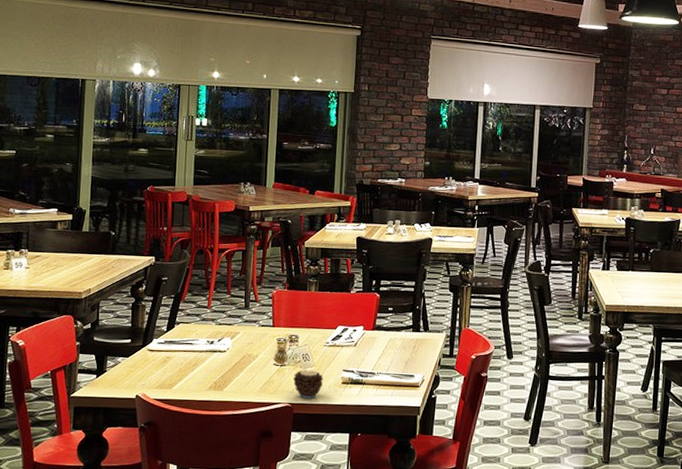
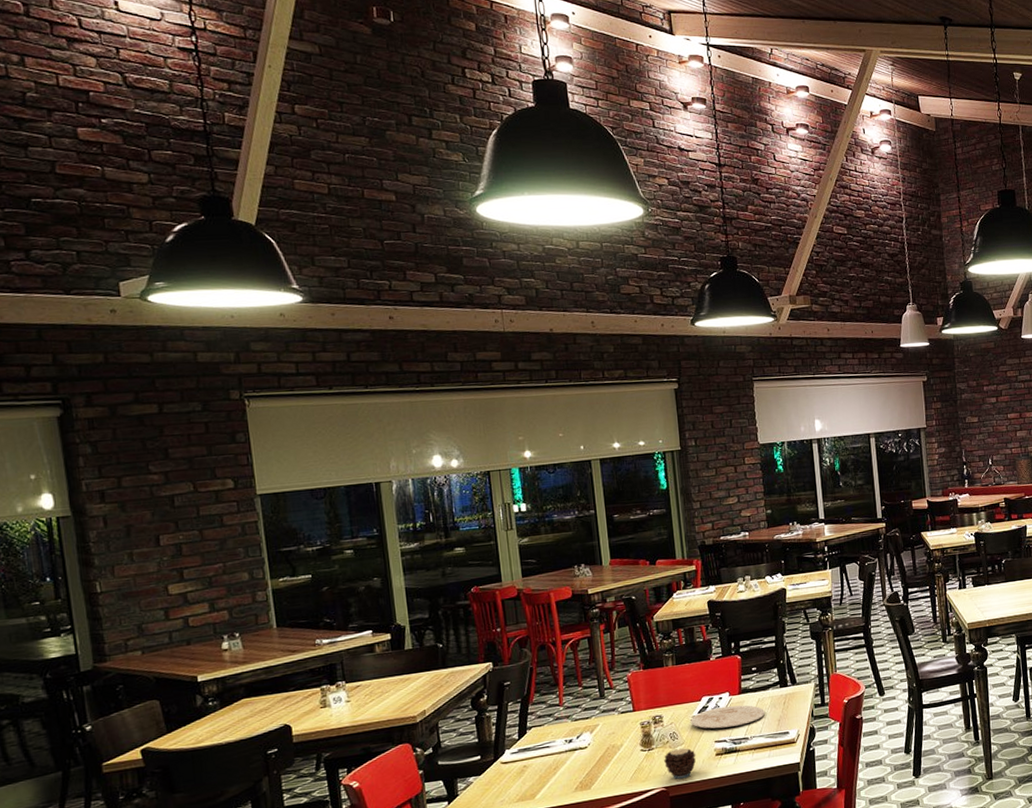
plate: none [324,338,394,360] -> present [691,705,765,729]

